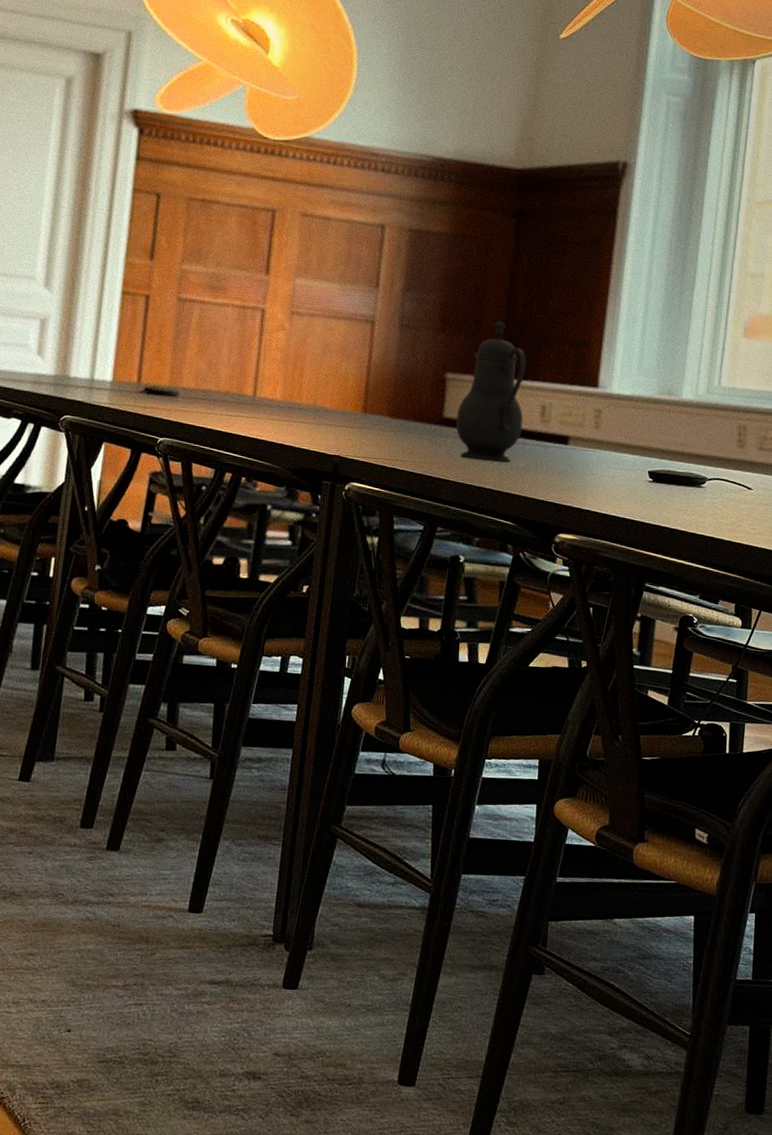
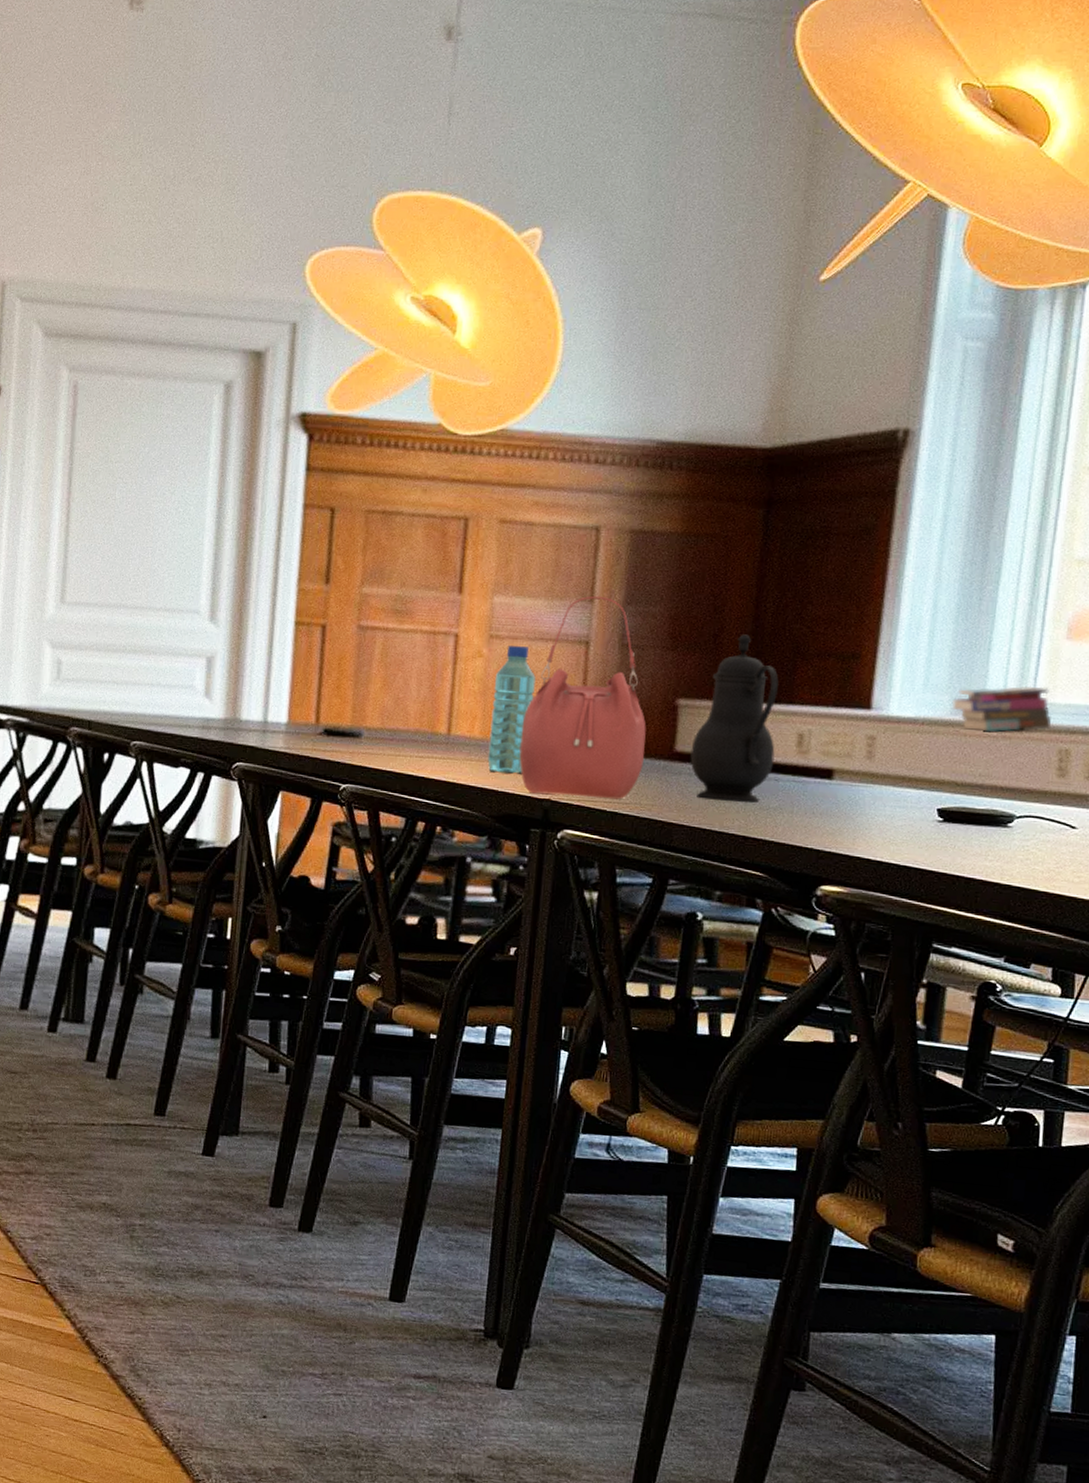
water bottle: none [287,322,329,434] -> present [487,646,536,776]
handbag: none [314,282,420,457] -> present [519,595,646,800]
books: none [659,372,733,410] -> present [952,686,1052,733]

